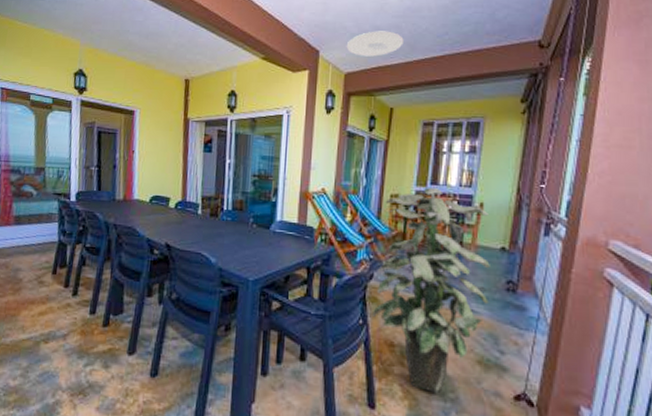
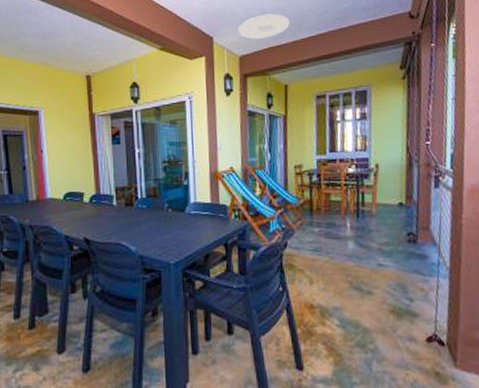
indoor plant: present [372,188,490,394] -> none [290,155,394,347]

